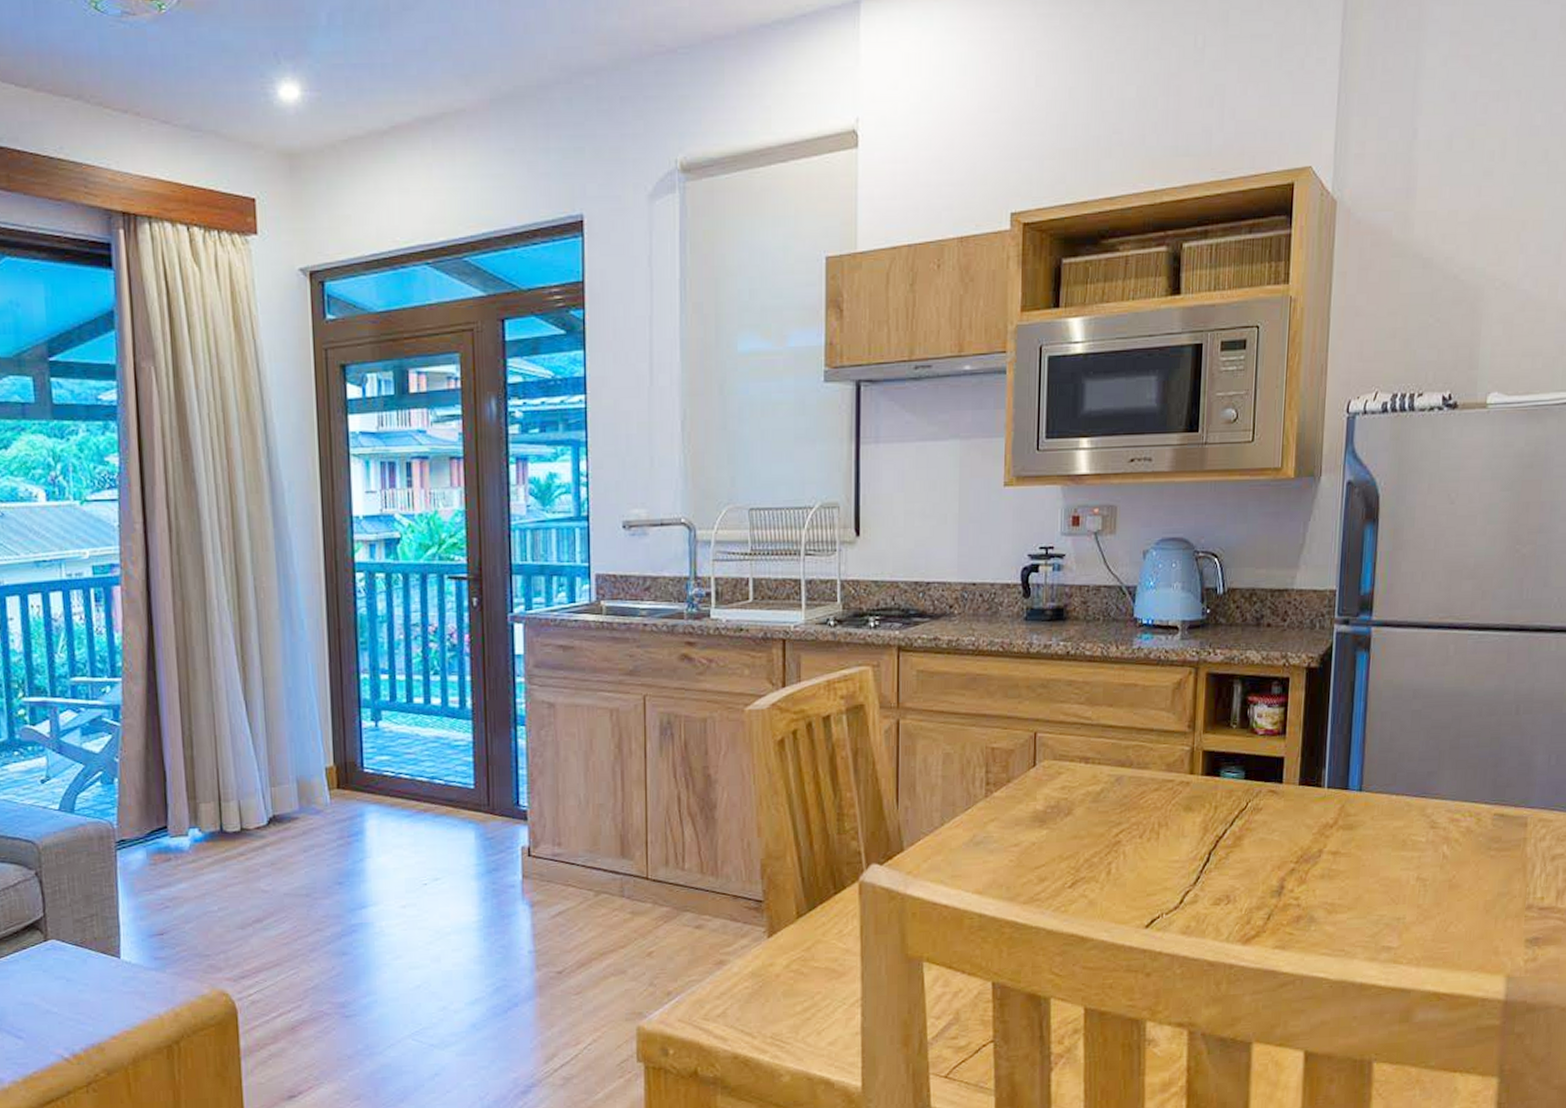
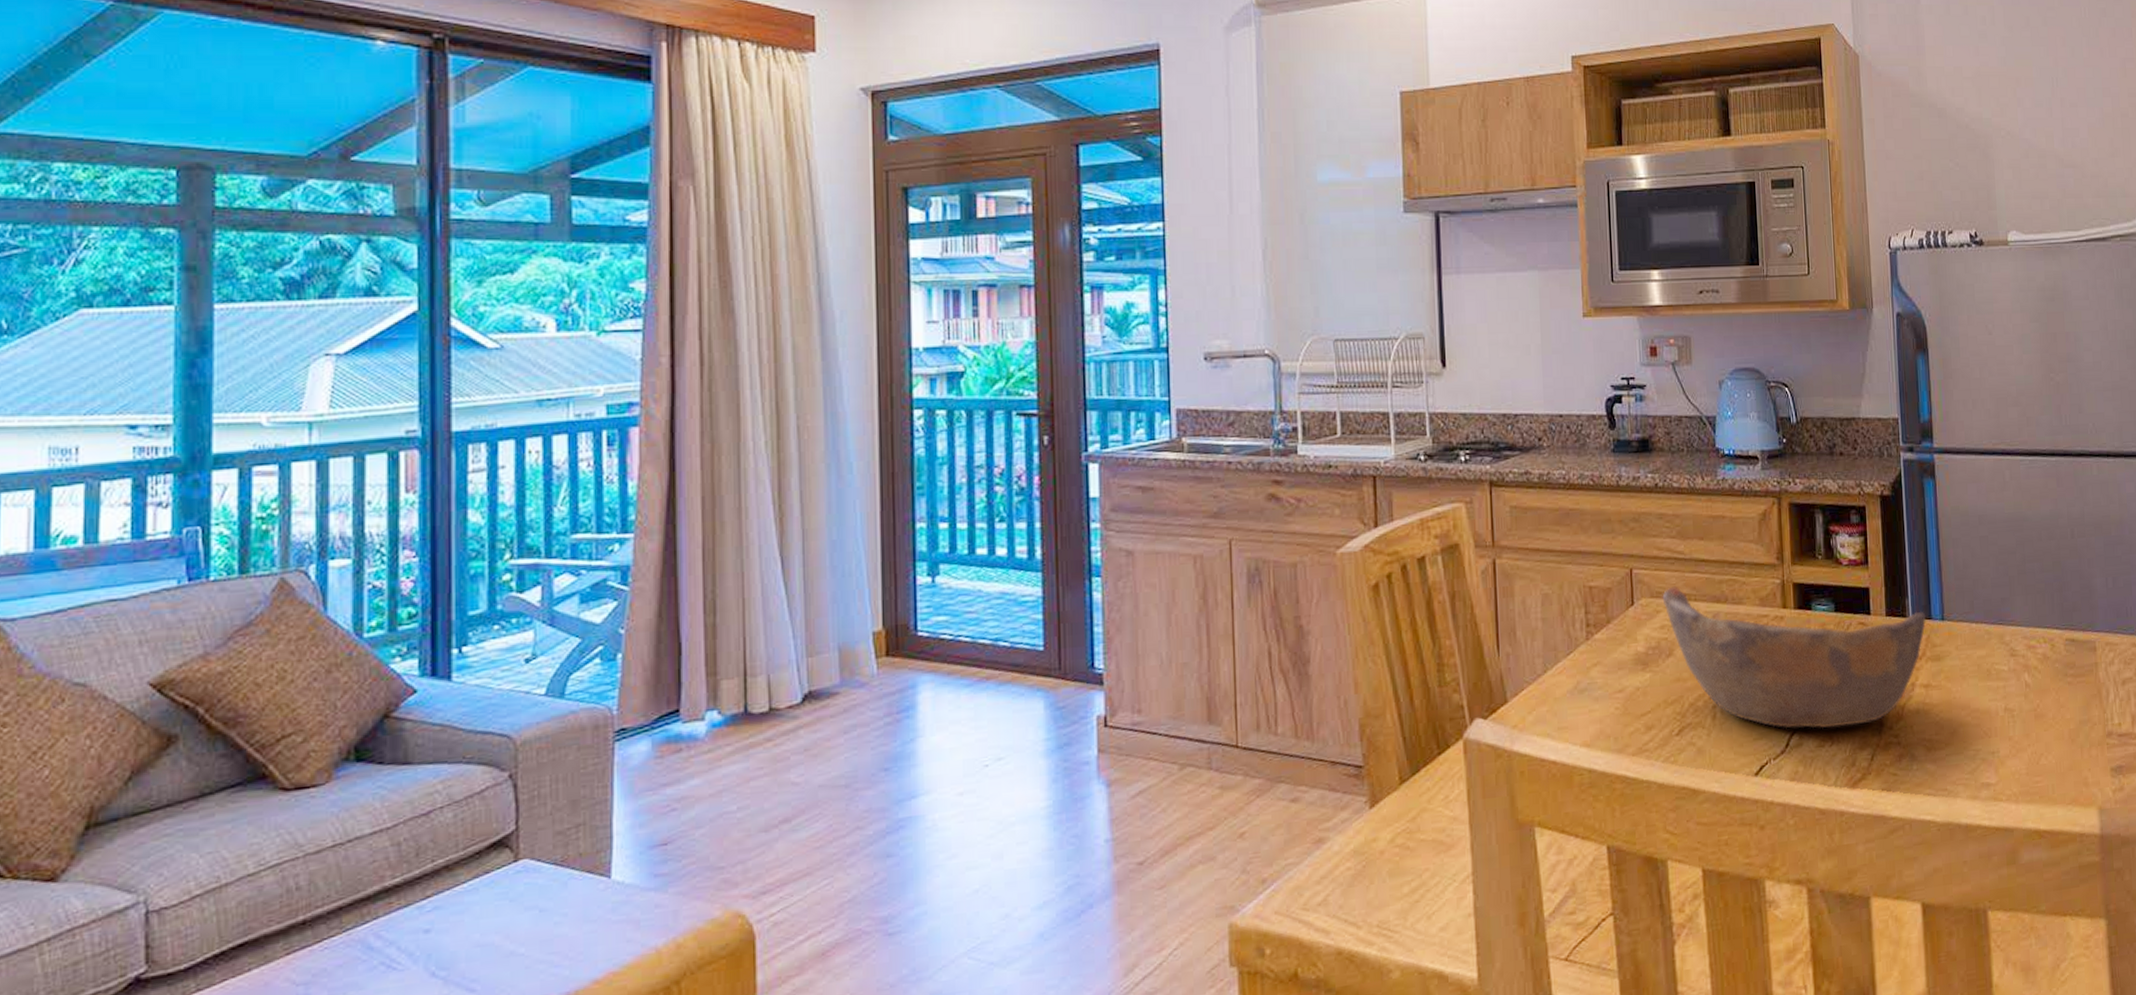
bowl: none [1065,750,1342,889] -> present [1662,586,1926,729]

